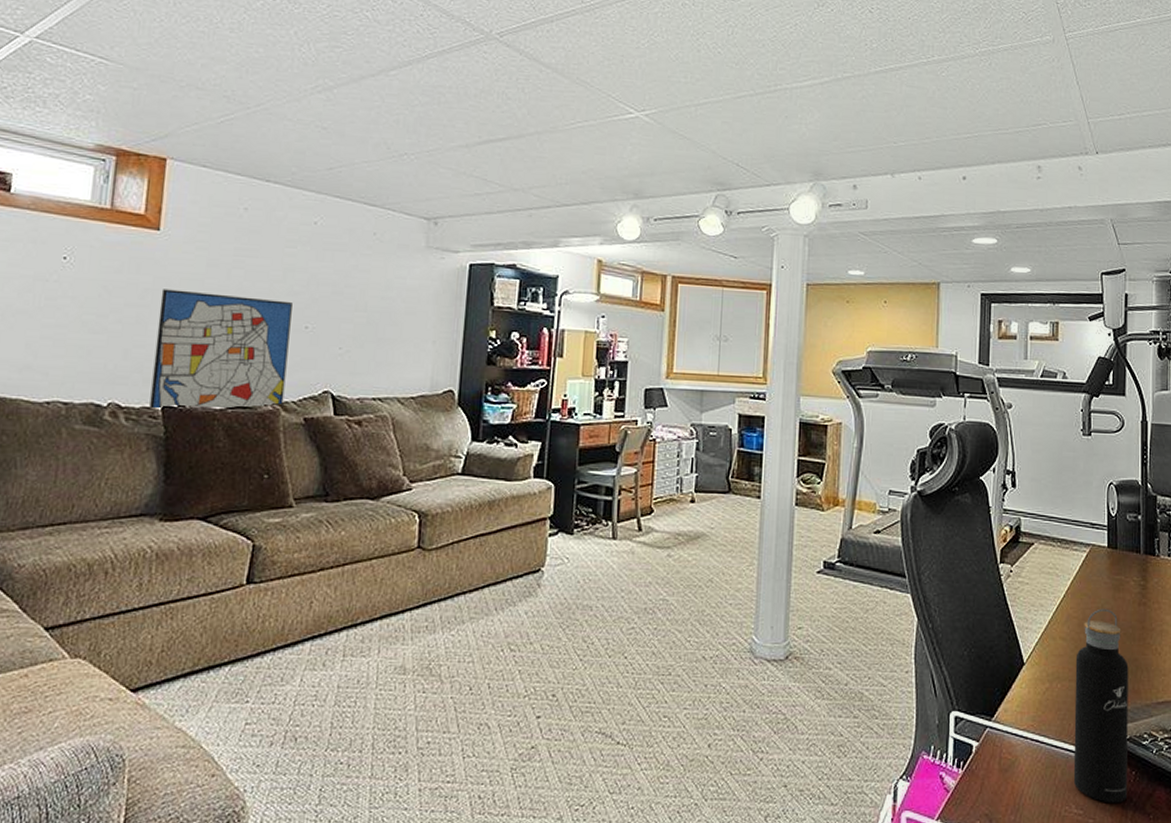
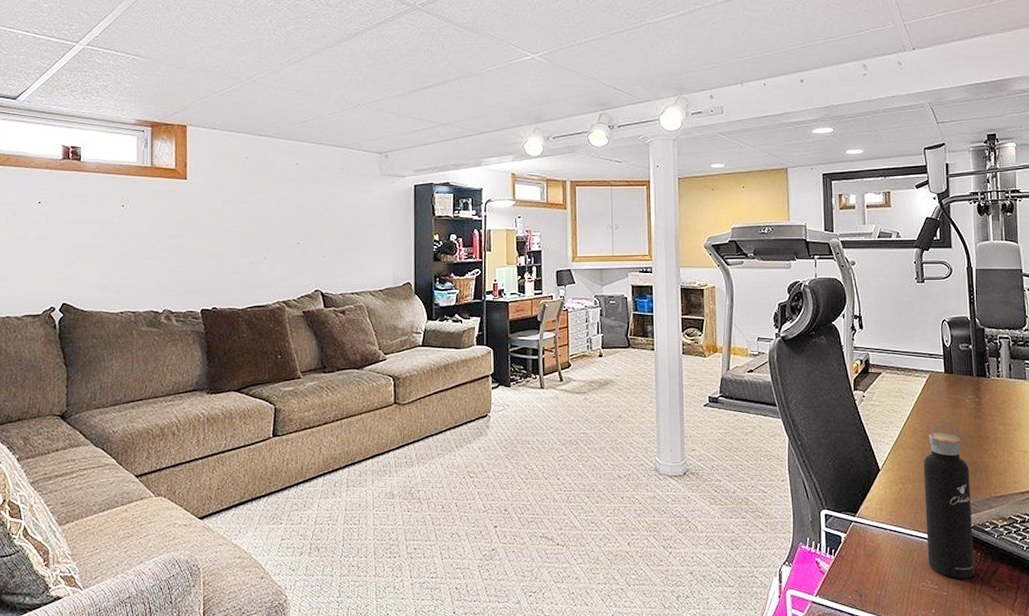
wall art: present [149,289,292,408] -> none [192,222,287,311]

